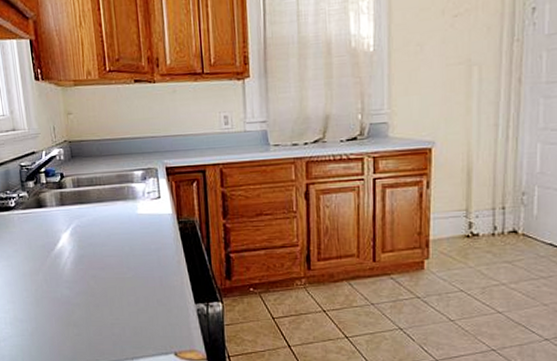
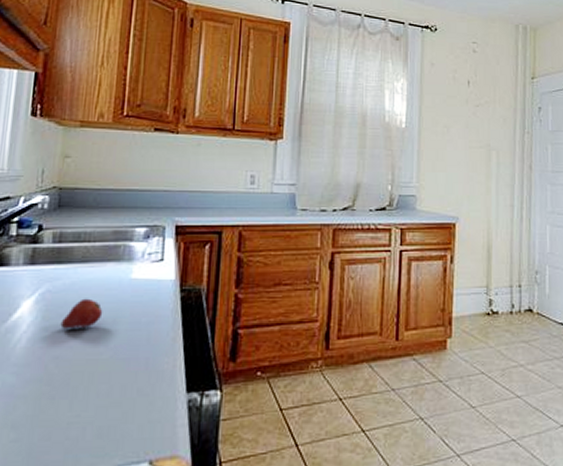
fruit: none [92,231,121,255] -> present [60,298,103,329]

